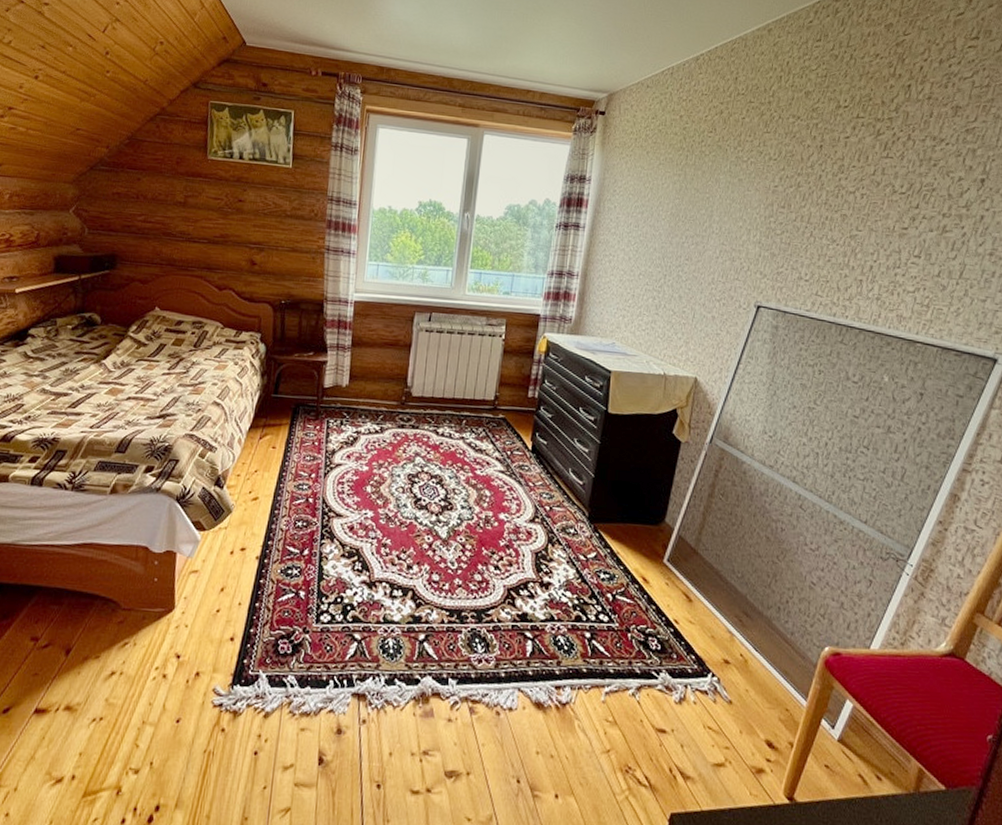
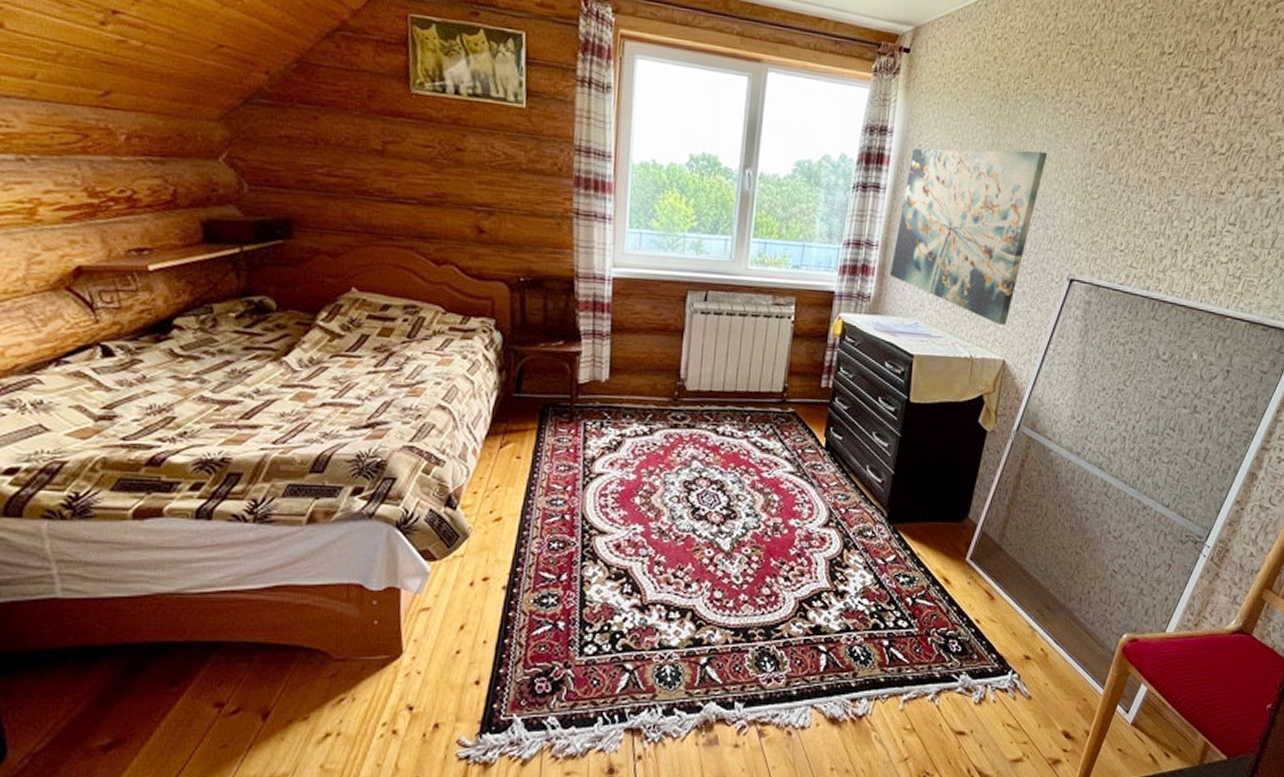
wall art: none [588,193,732,346] -> present [889,148,1048,325]

